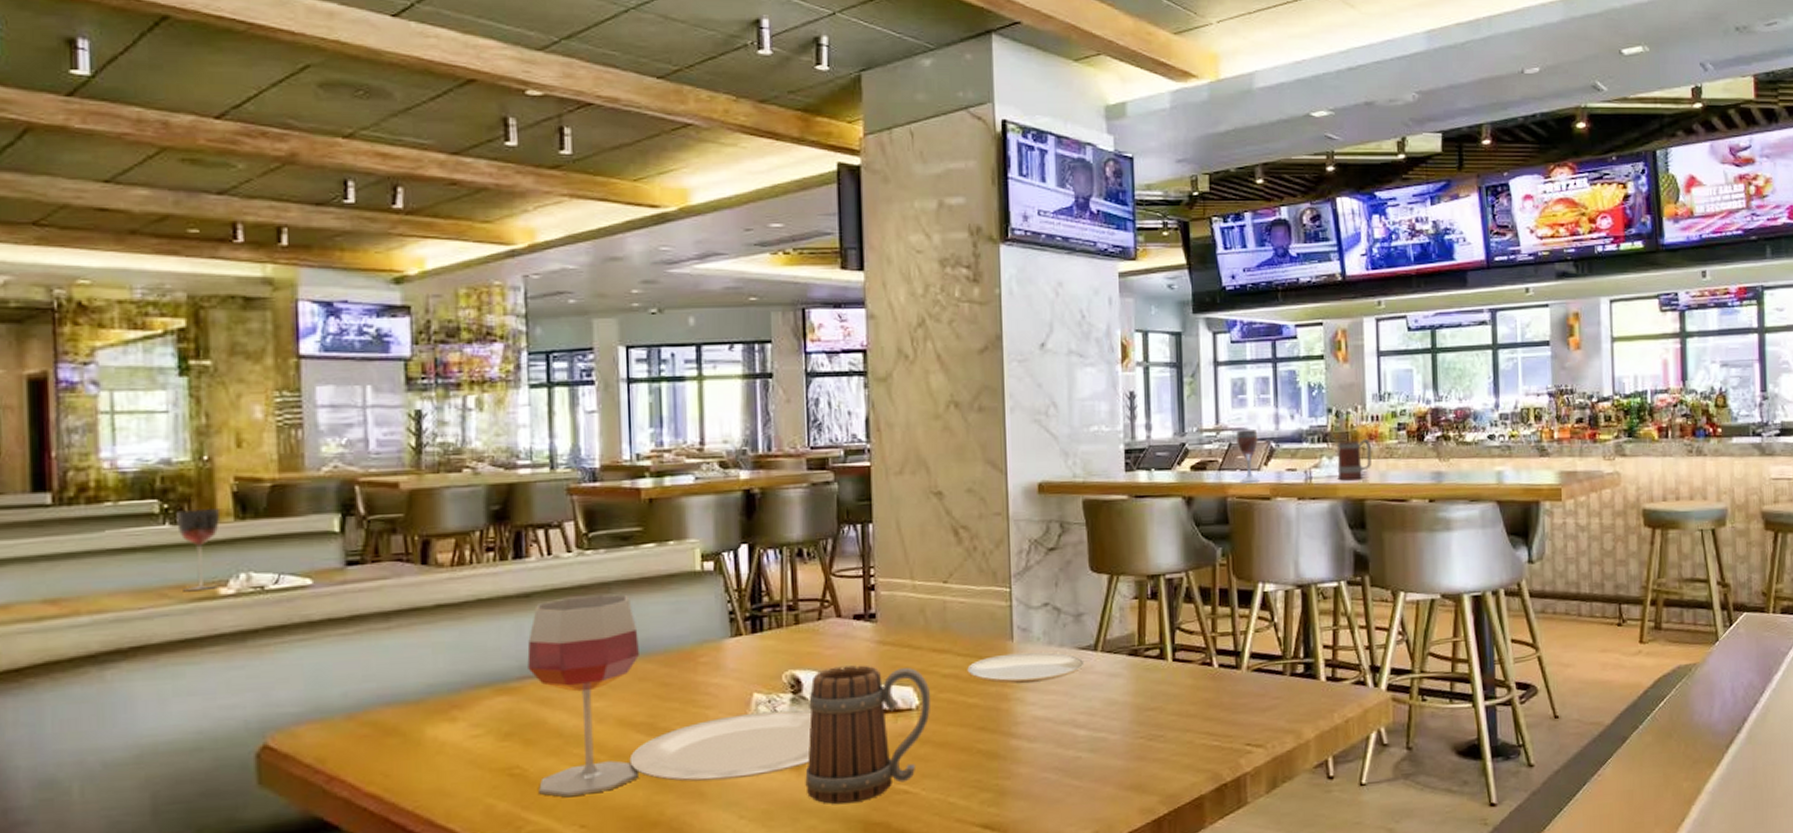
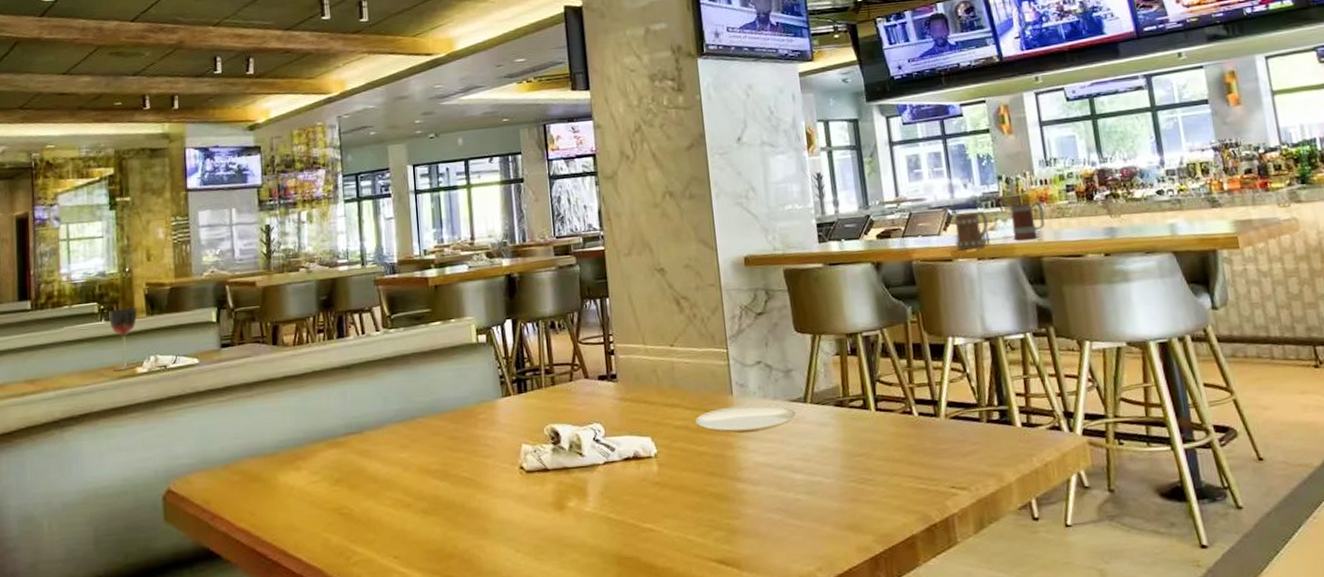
wineglass: present [527,594,639,798] -> none [350,364,436,533]
plate: present [629,710,812,782] -> none [429,458,571,520]
beer mug: present [805,665,931,804] -> none [566,419,667,541]
cup: present [1236,430,1261,484] -> none [915,199,942,248]
beer mug: none [1276,445,1313,489] -> present [954,210,989,250]

